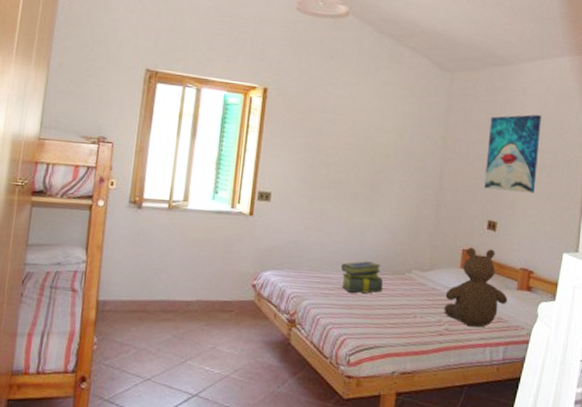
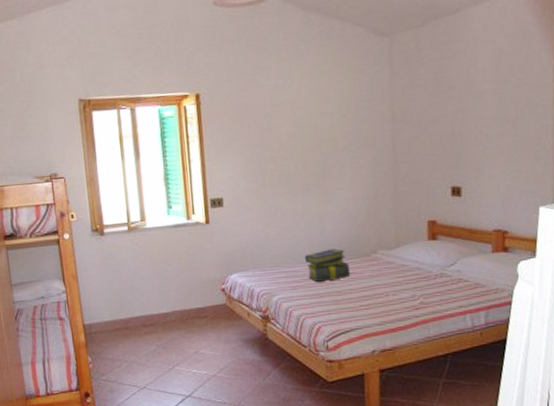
bear: present [444,247,508,327] -> none [416,216,483,296]
wall art: present [484,114,541,193] -> none [440,62,500,154]

